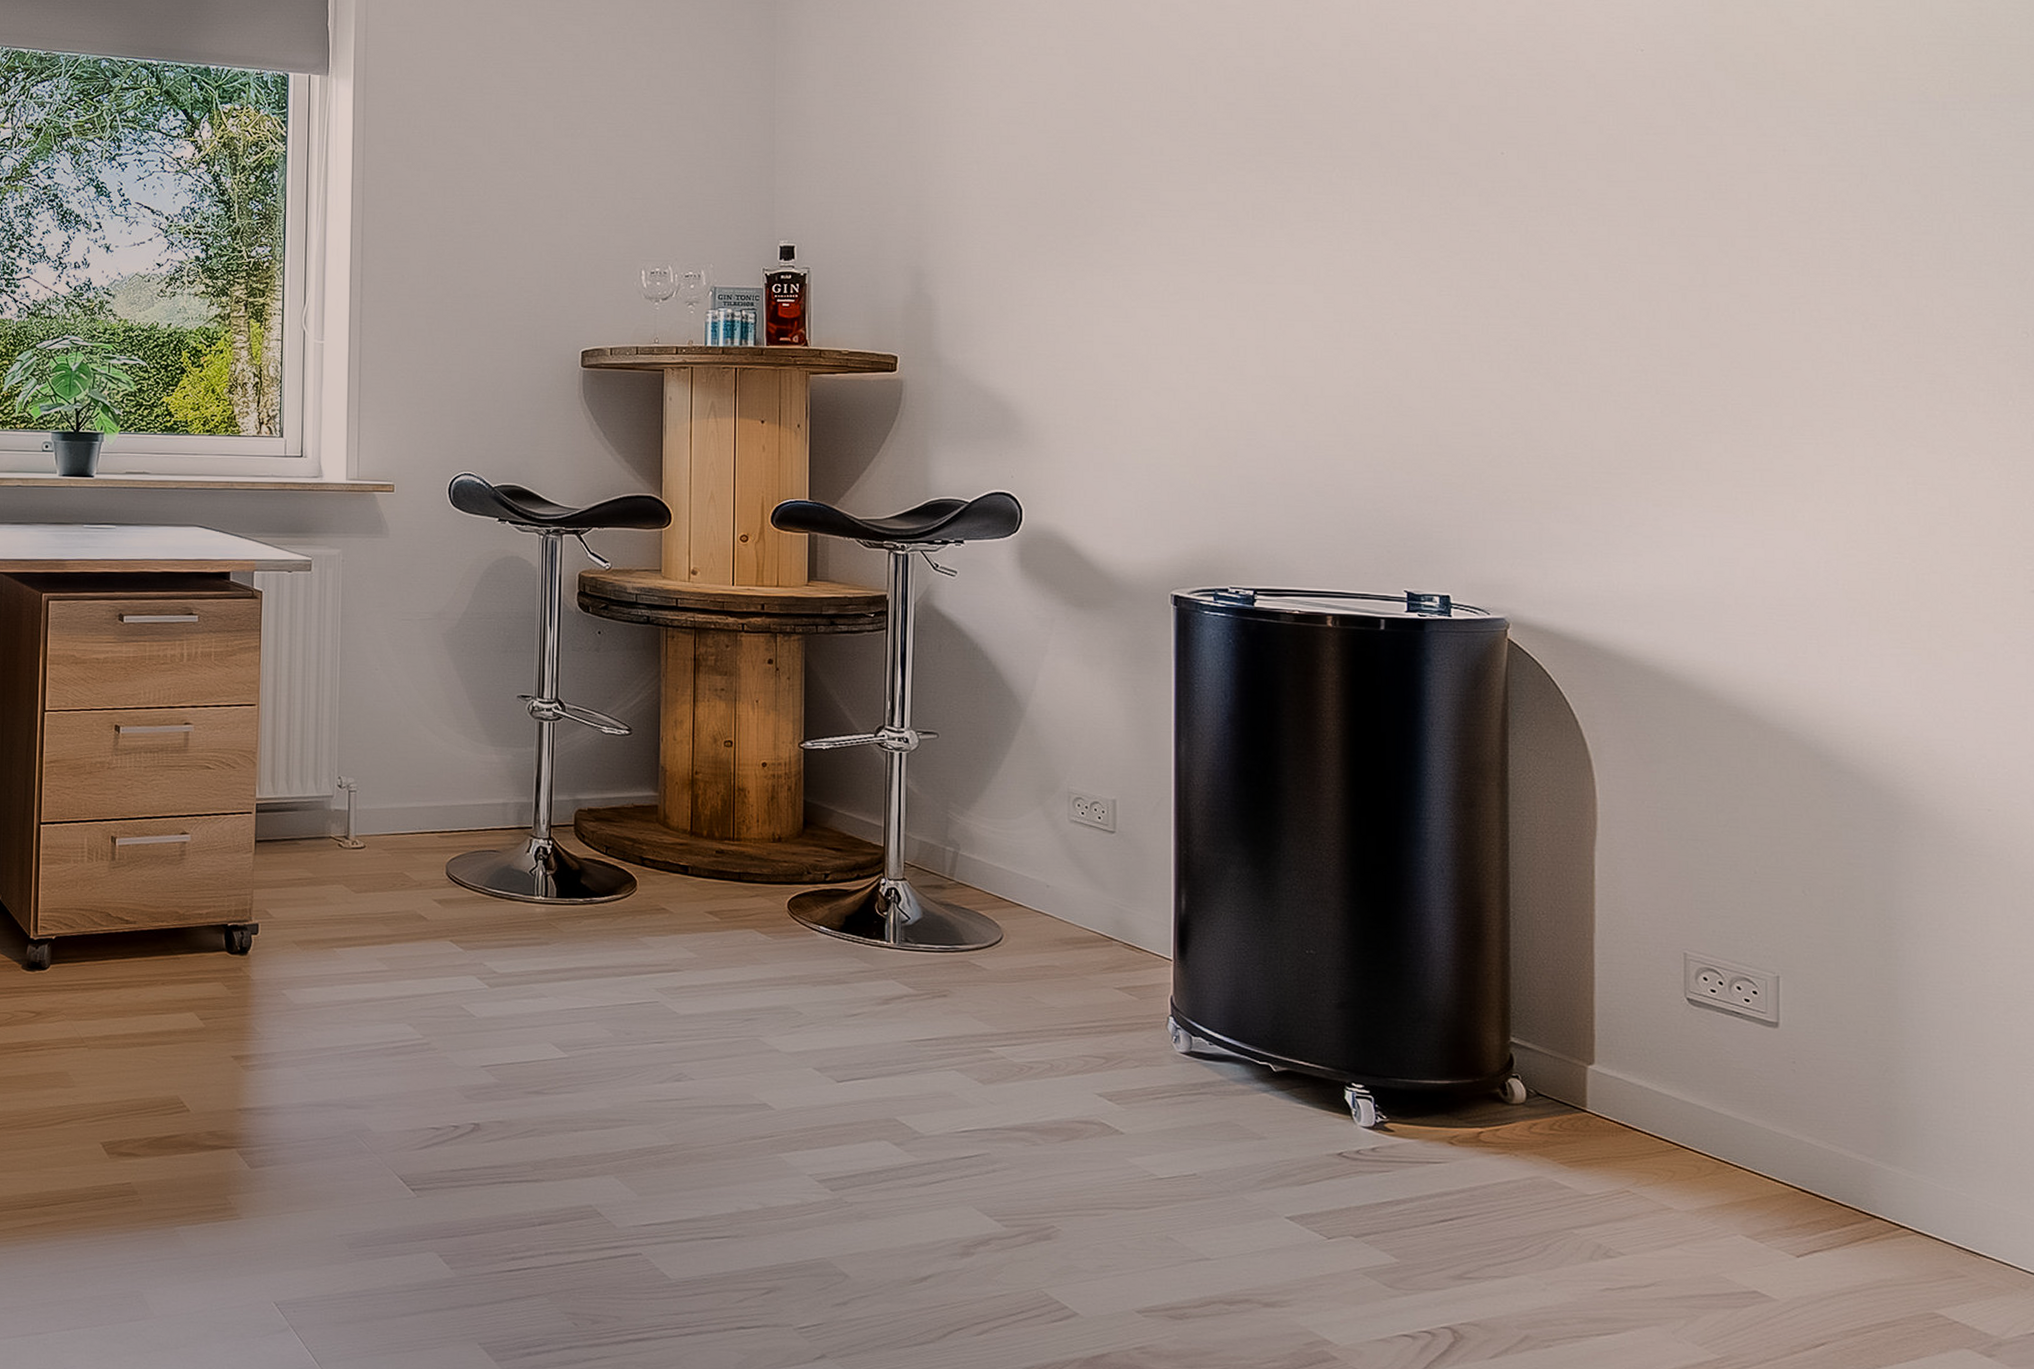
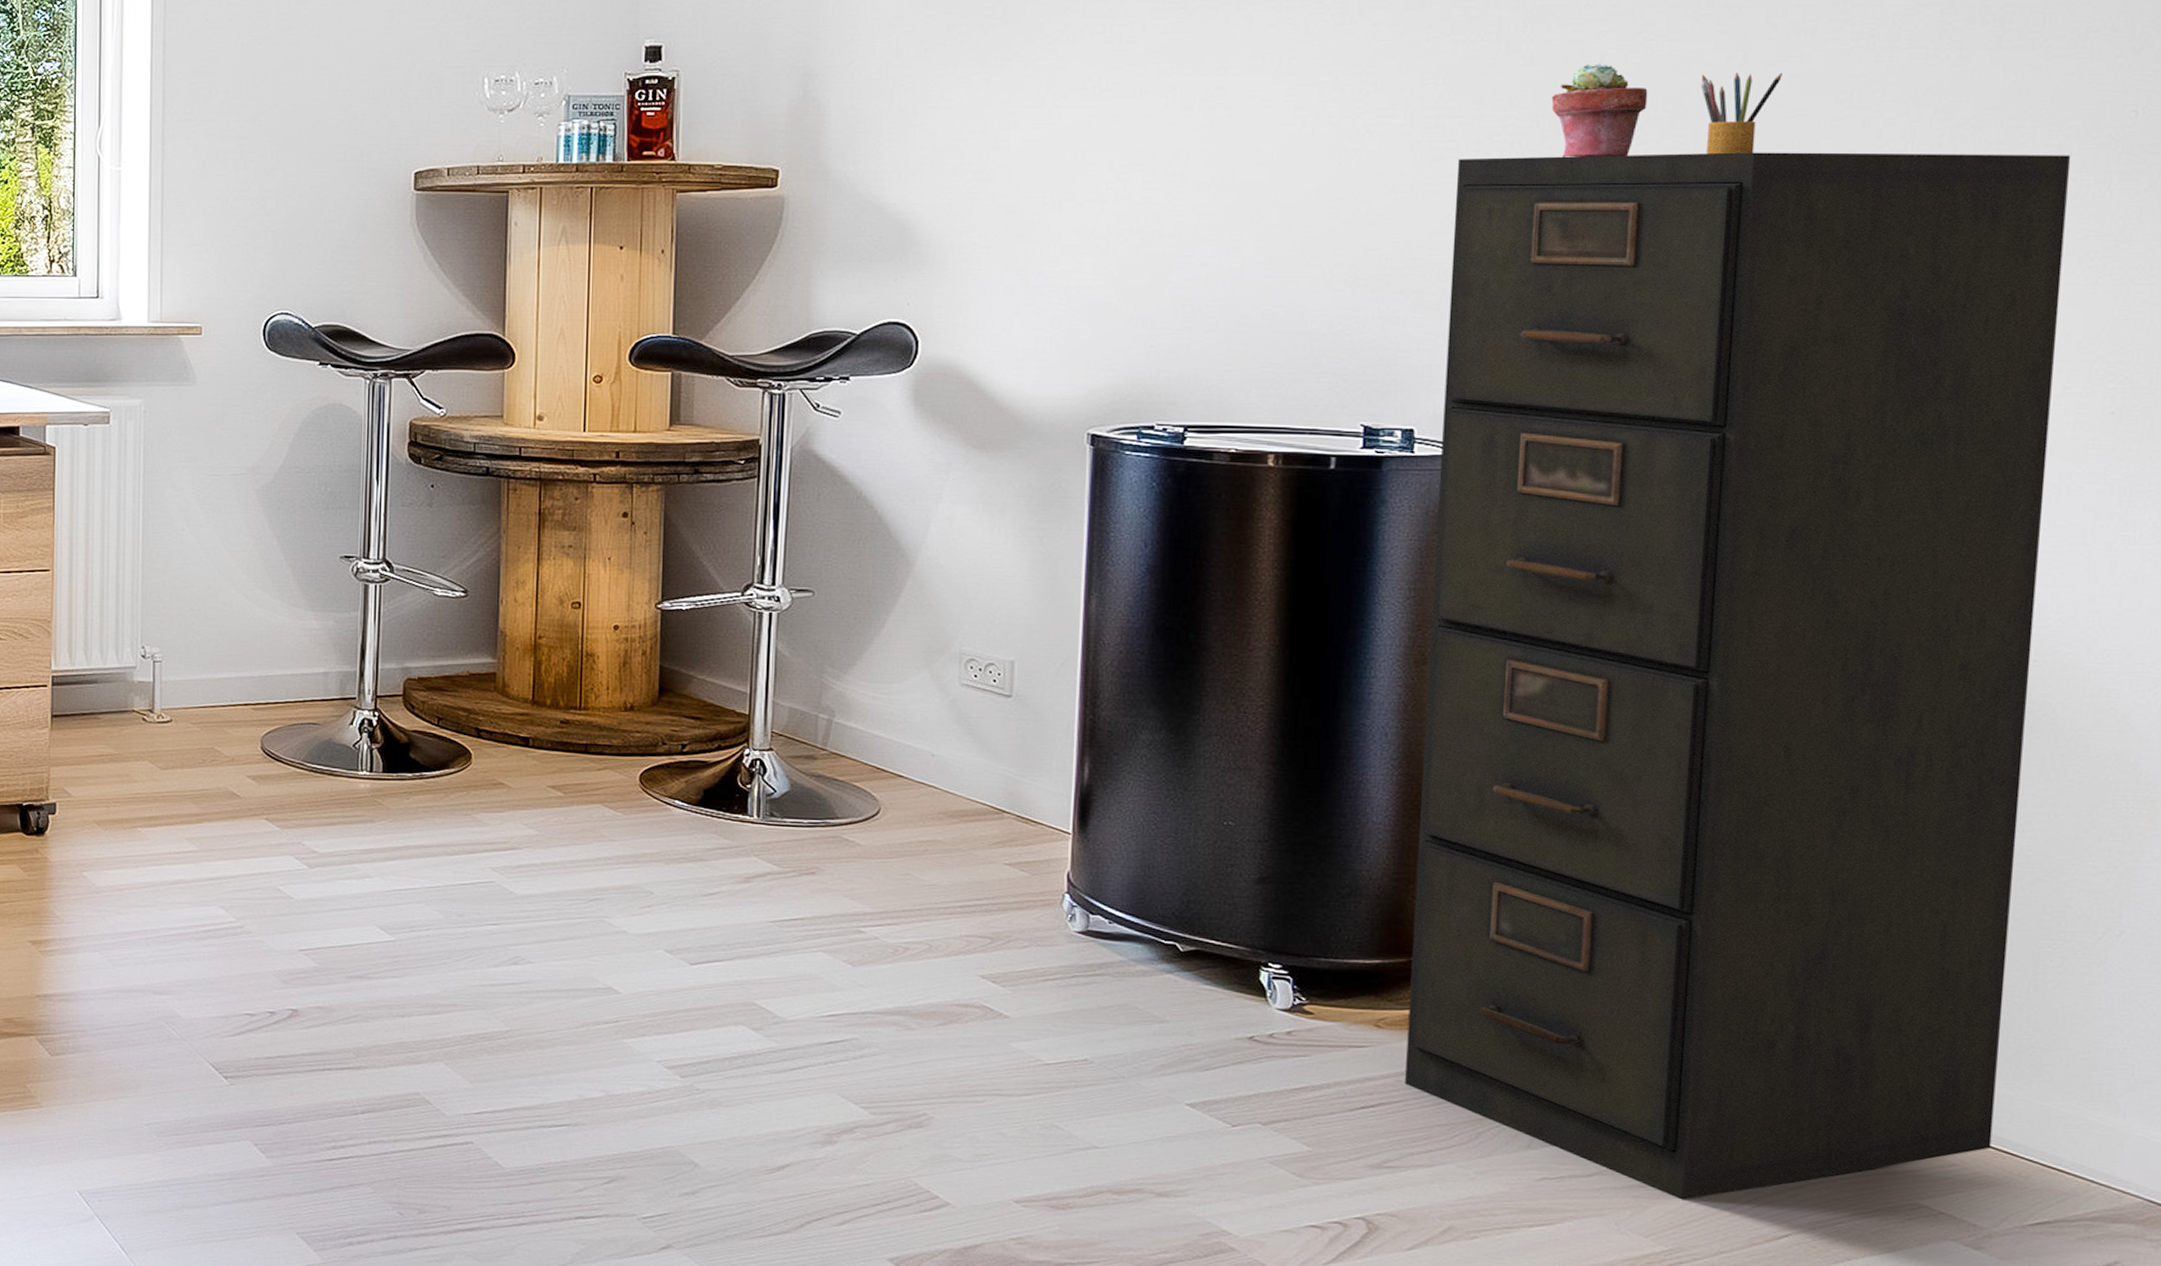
filing cabinet: none [1472,359,1993,1310] -> present [1405,152,2071,1200]
potted succulent: none [1547,280,1627,362] -> present [1551,62,1648,157]
pencil box: none [1669,292,1736,362] -> present [1700,72,1782,155]

